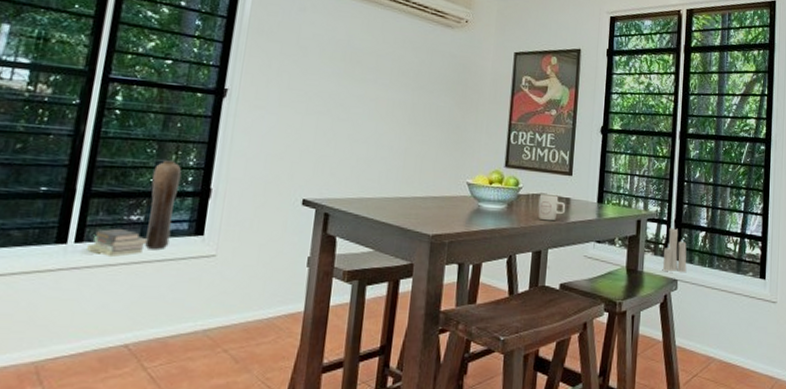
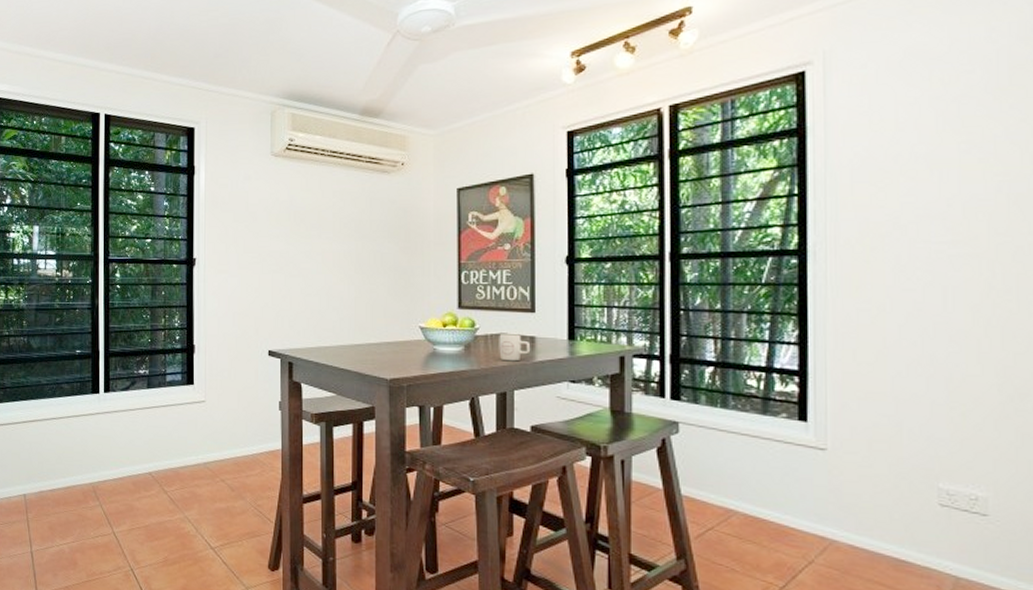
books: present [87,228,148,258] -> none [113,380,153,404]
vase: present [145,160,182,251] -> none [150,323,171,398]
candle: present [662,223,687,273] -> none [657,358,690,415]

